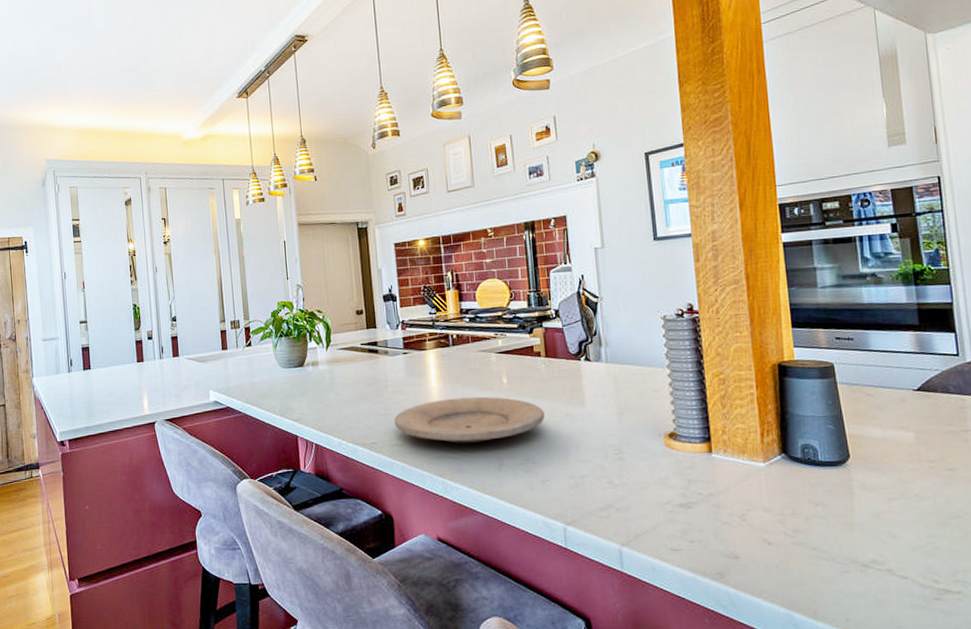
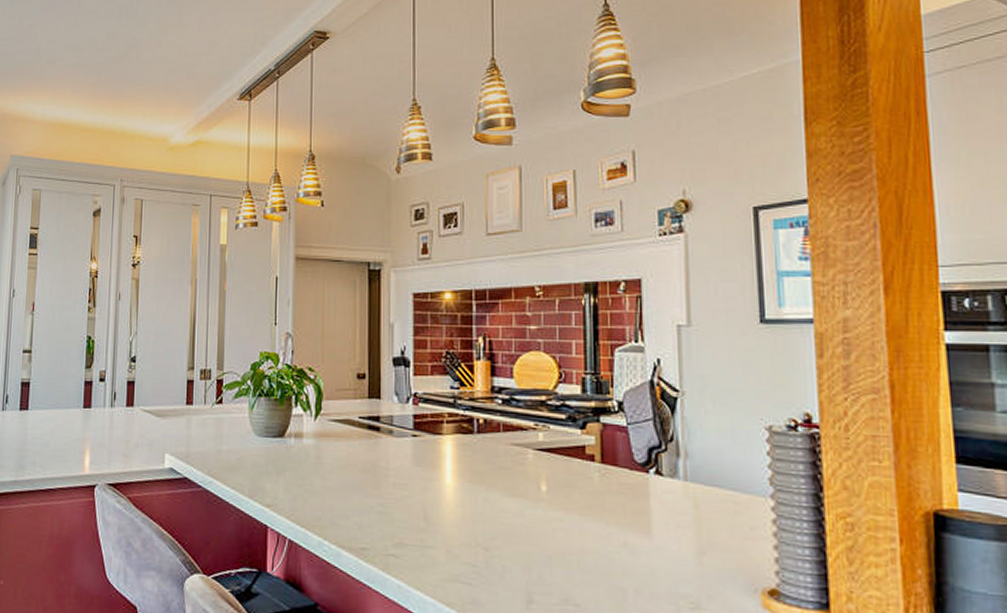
plate: present [394,396,545,444] -> none [394,502,595,567]

